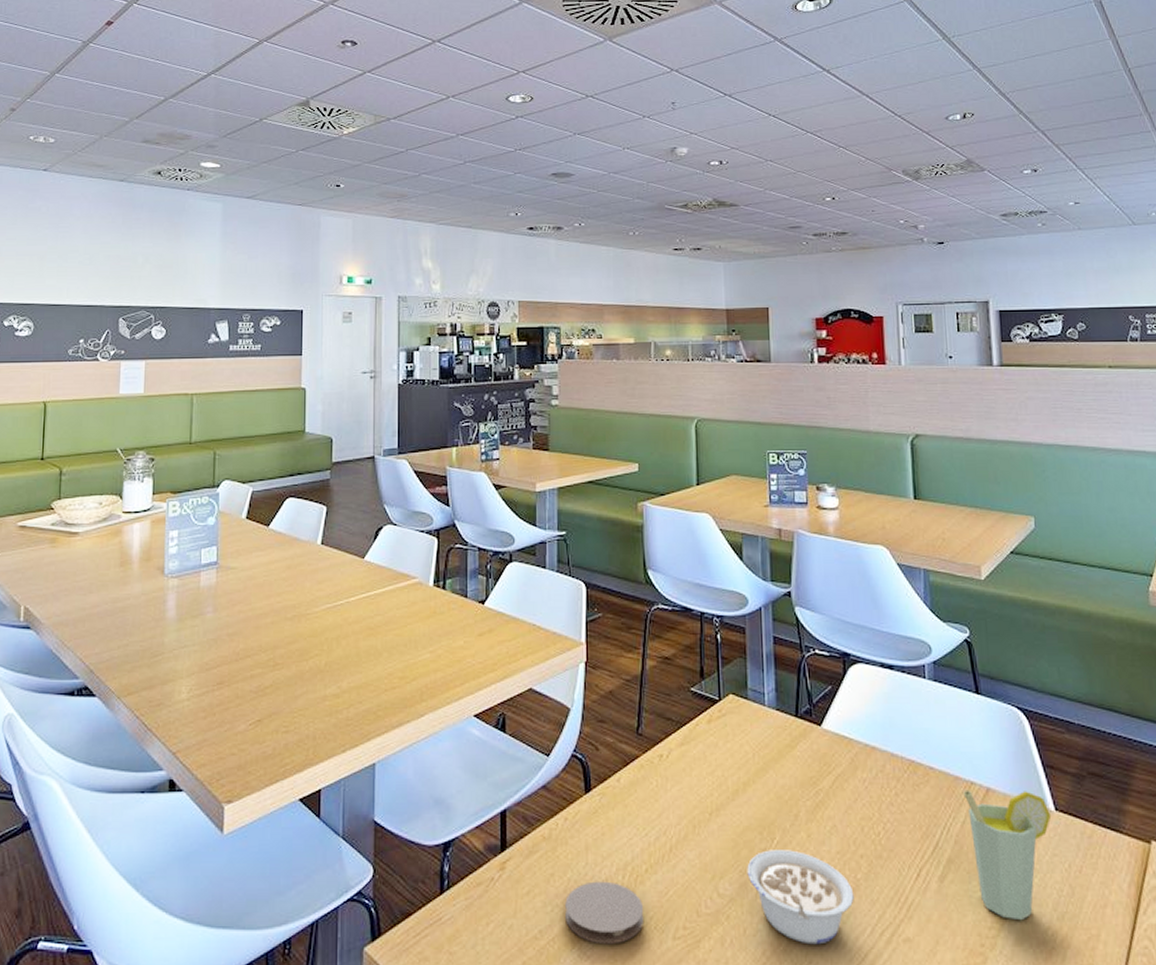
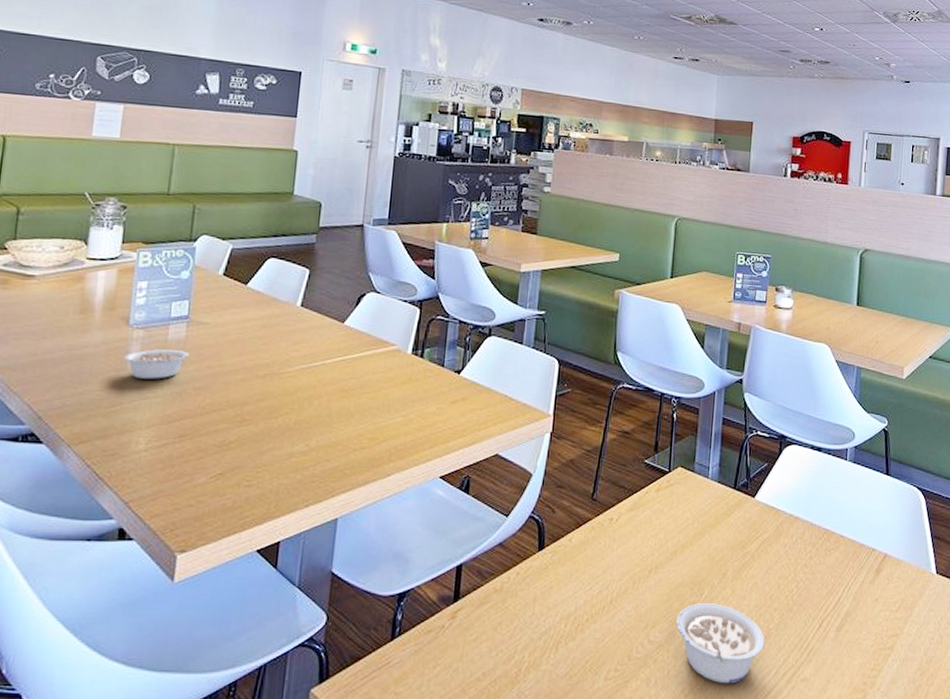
legume: none [162,597,230,627] -> present [123,349,199,379]
coaster: present [565,881,644,945] -> none [508,629,582,685]
cup: present [963,789,1052,921] -> none [865,555,933,664]

